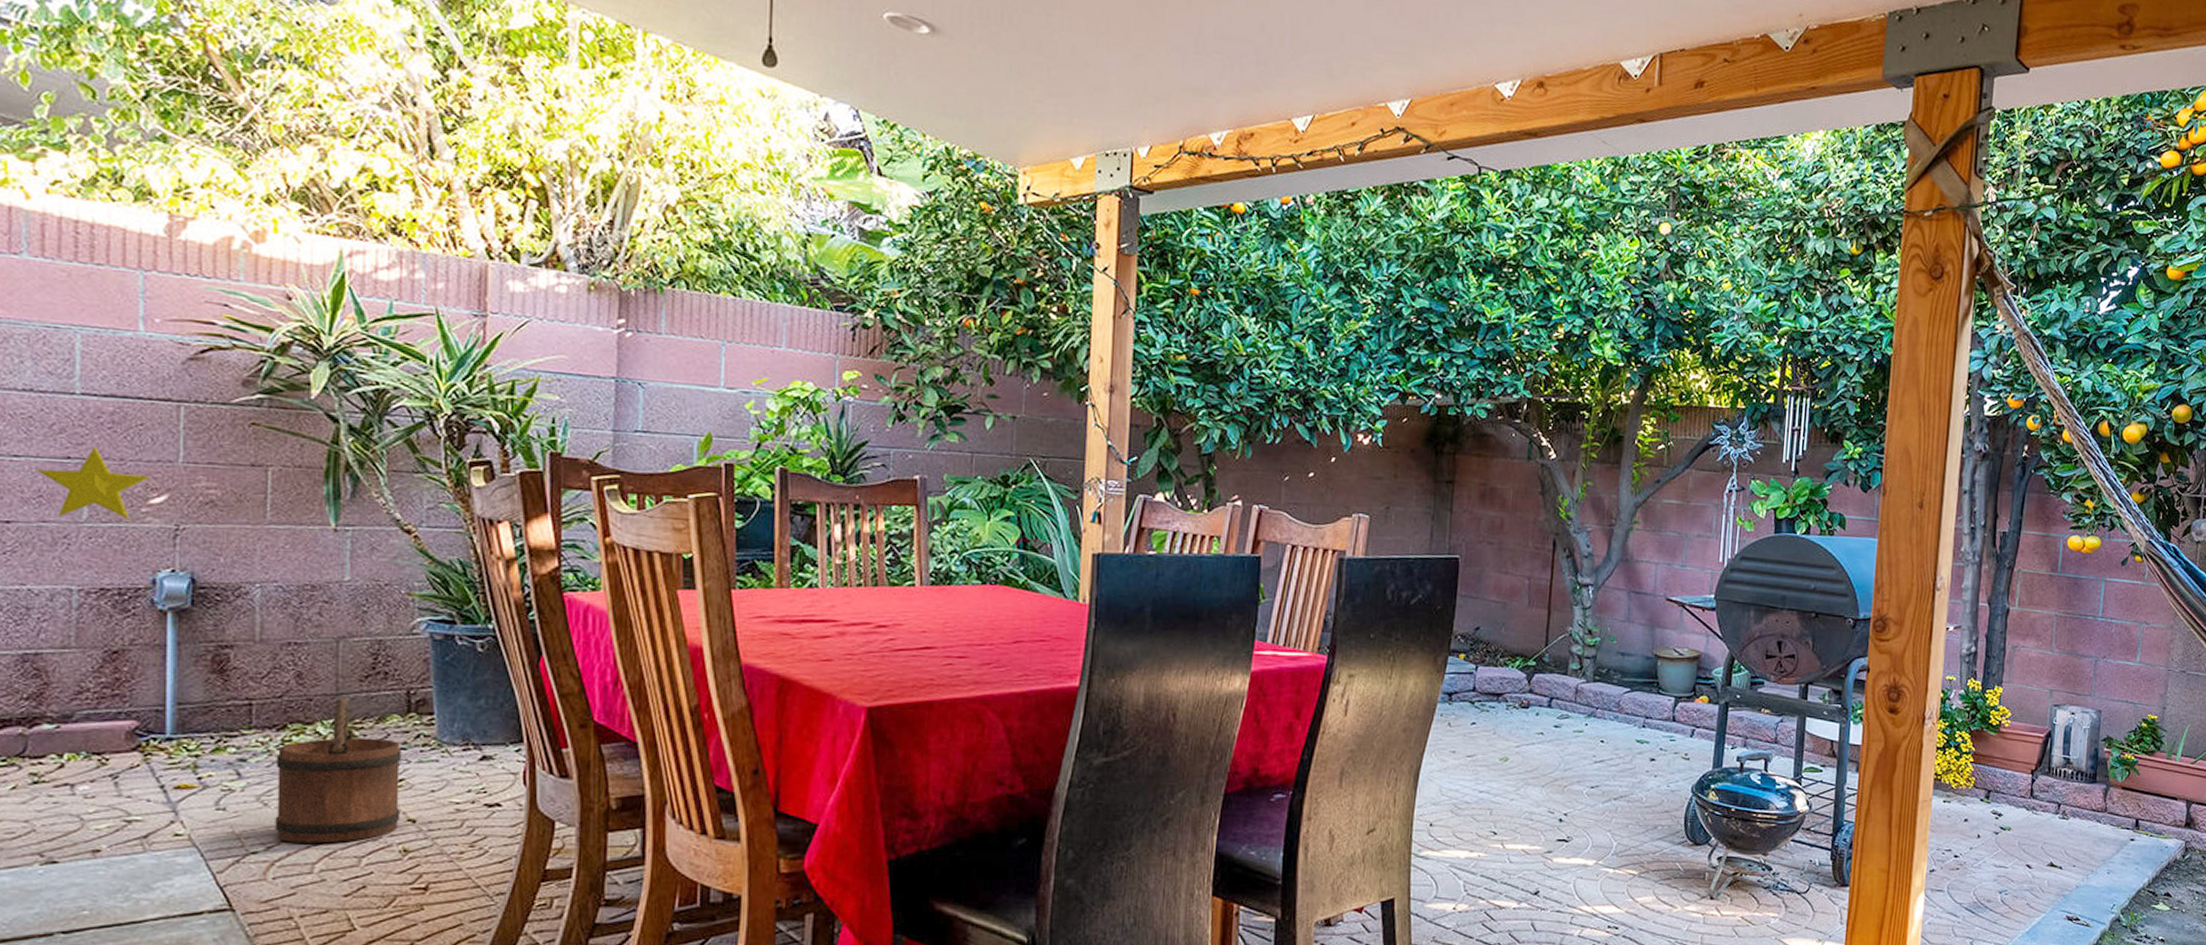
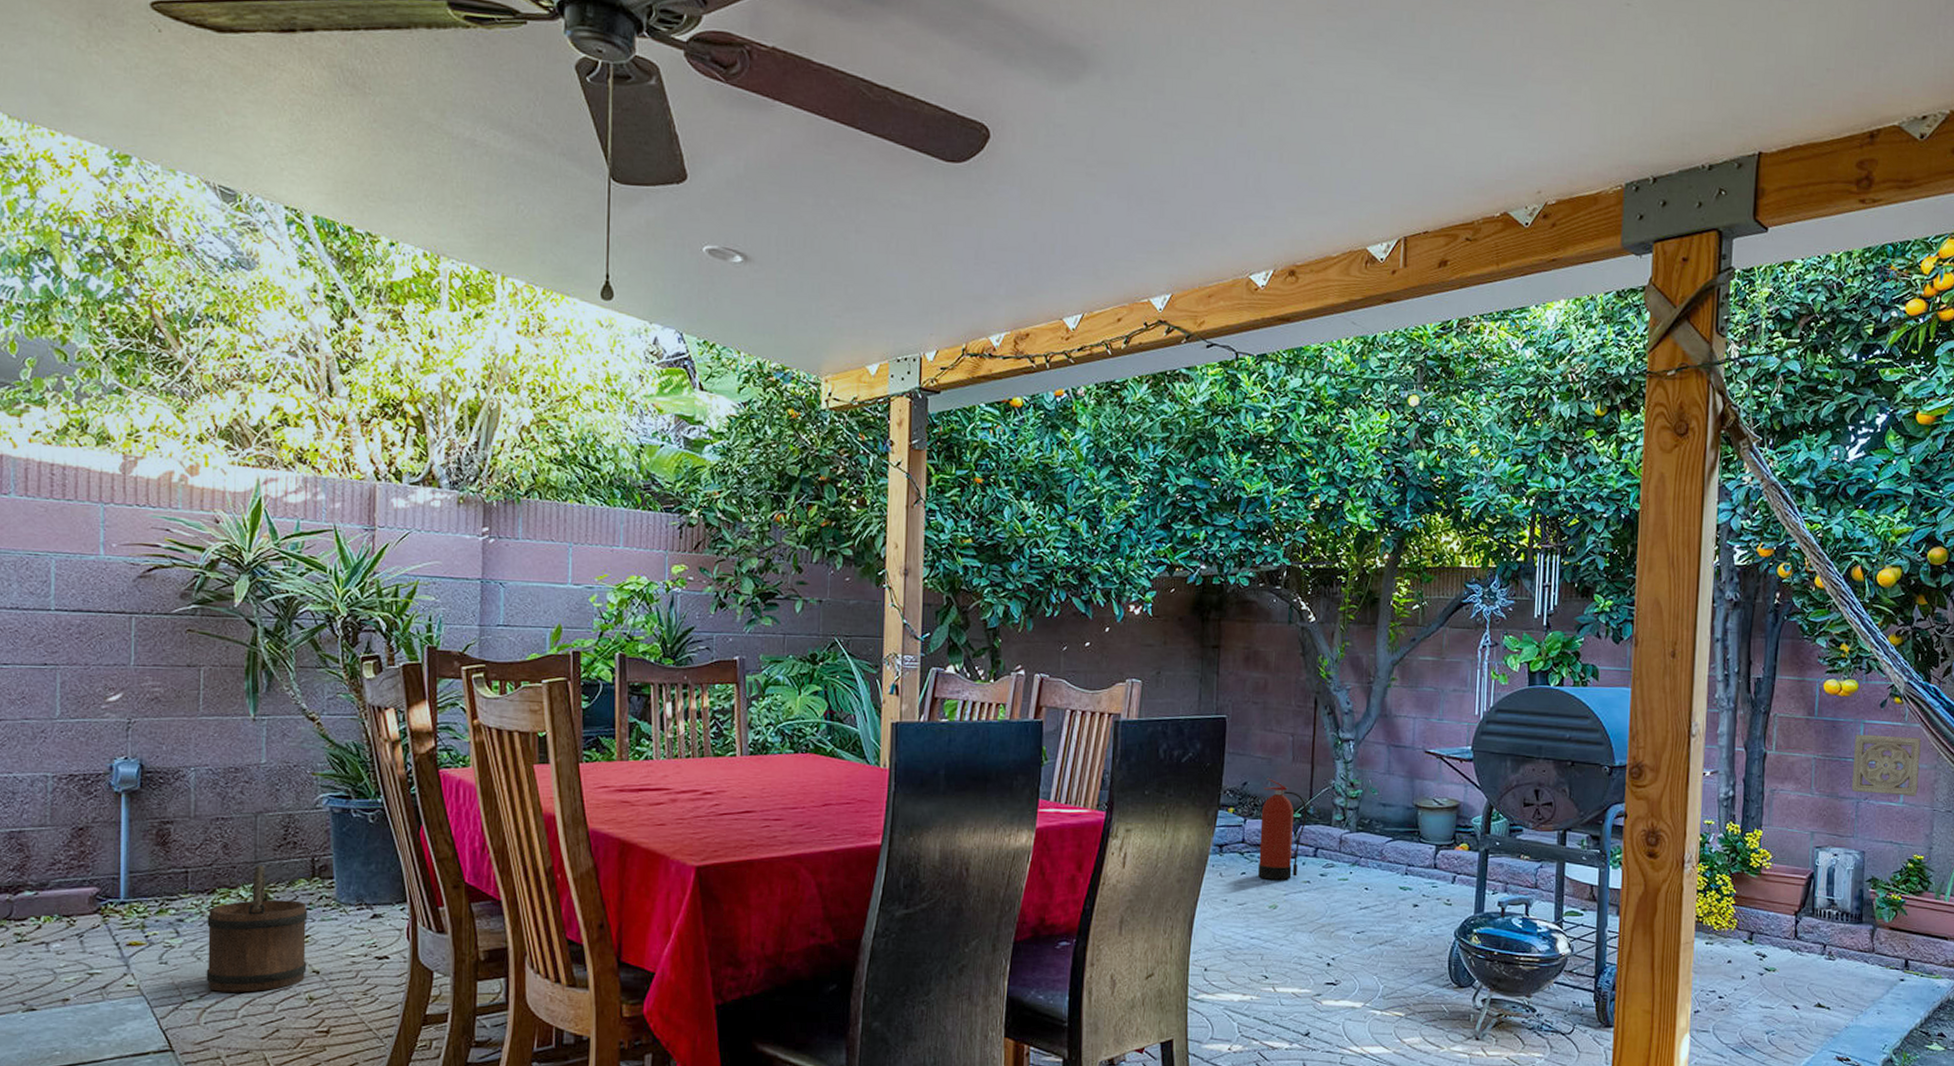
decorative star: present [37,446,150,520] -> none [21,653,108,716]
fire extinguisher: none [1489,622,1543,731] -> present [1258,777,1307,880]
wall ornament: none [2090,591,2160,656] -> present [1851,734,1921,796]

